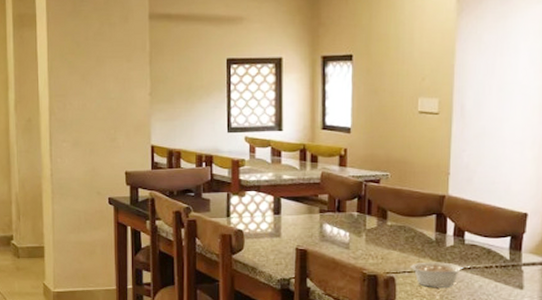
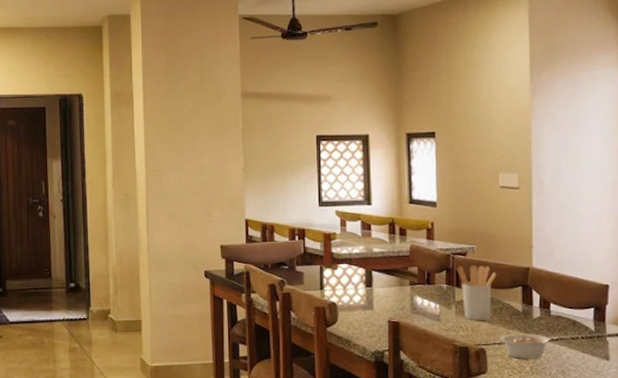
utensil holder: none [369,192,410,248] -> present [457,265,497,320]

